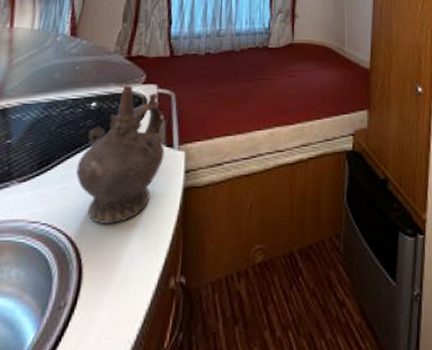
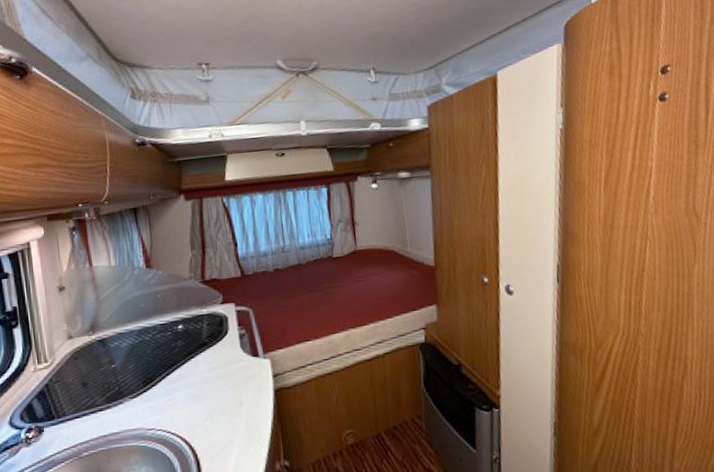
ceremonial vessel: present [76,85,165,224] -> none [177,306,253,426]

